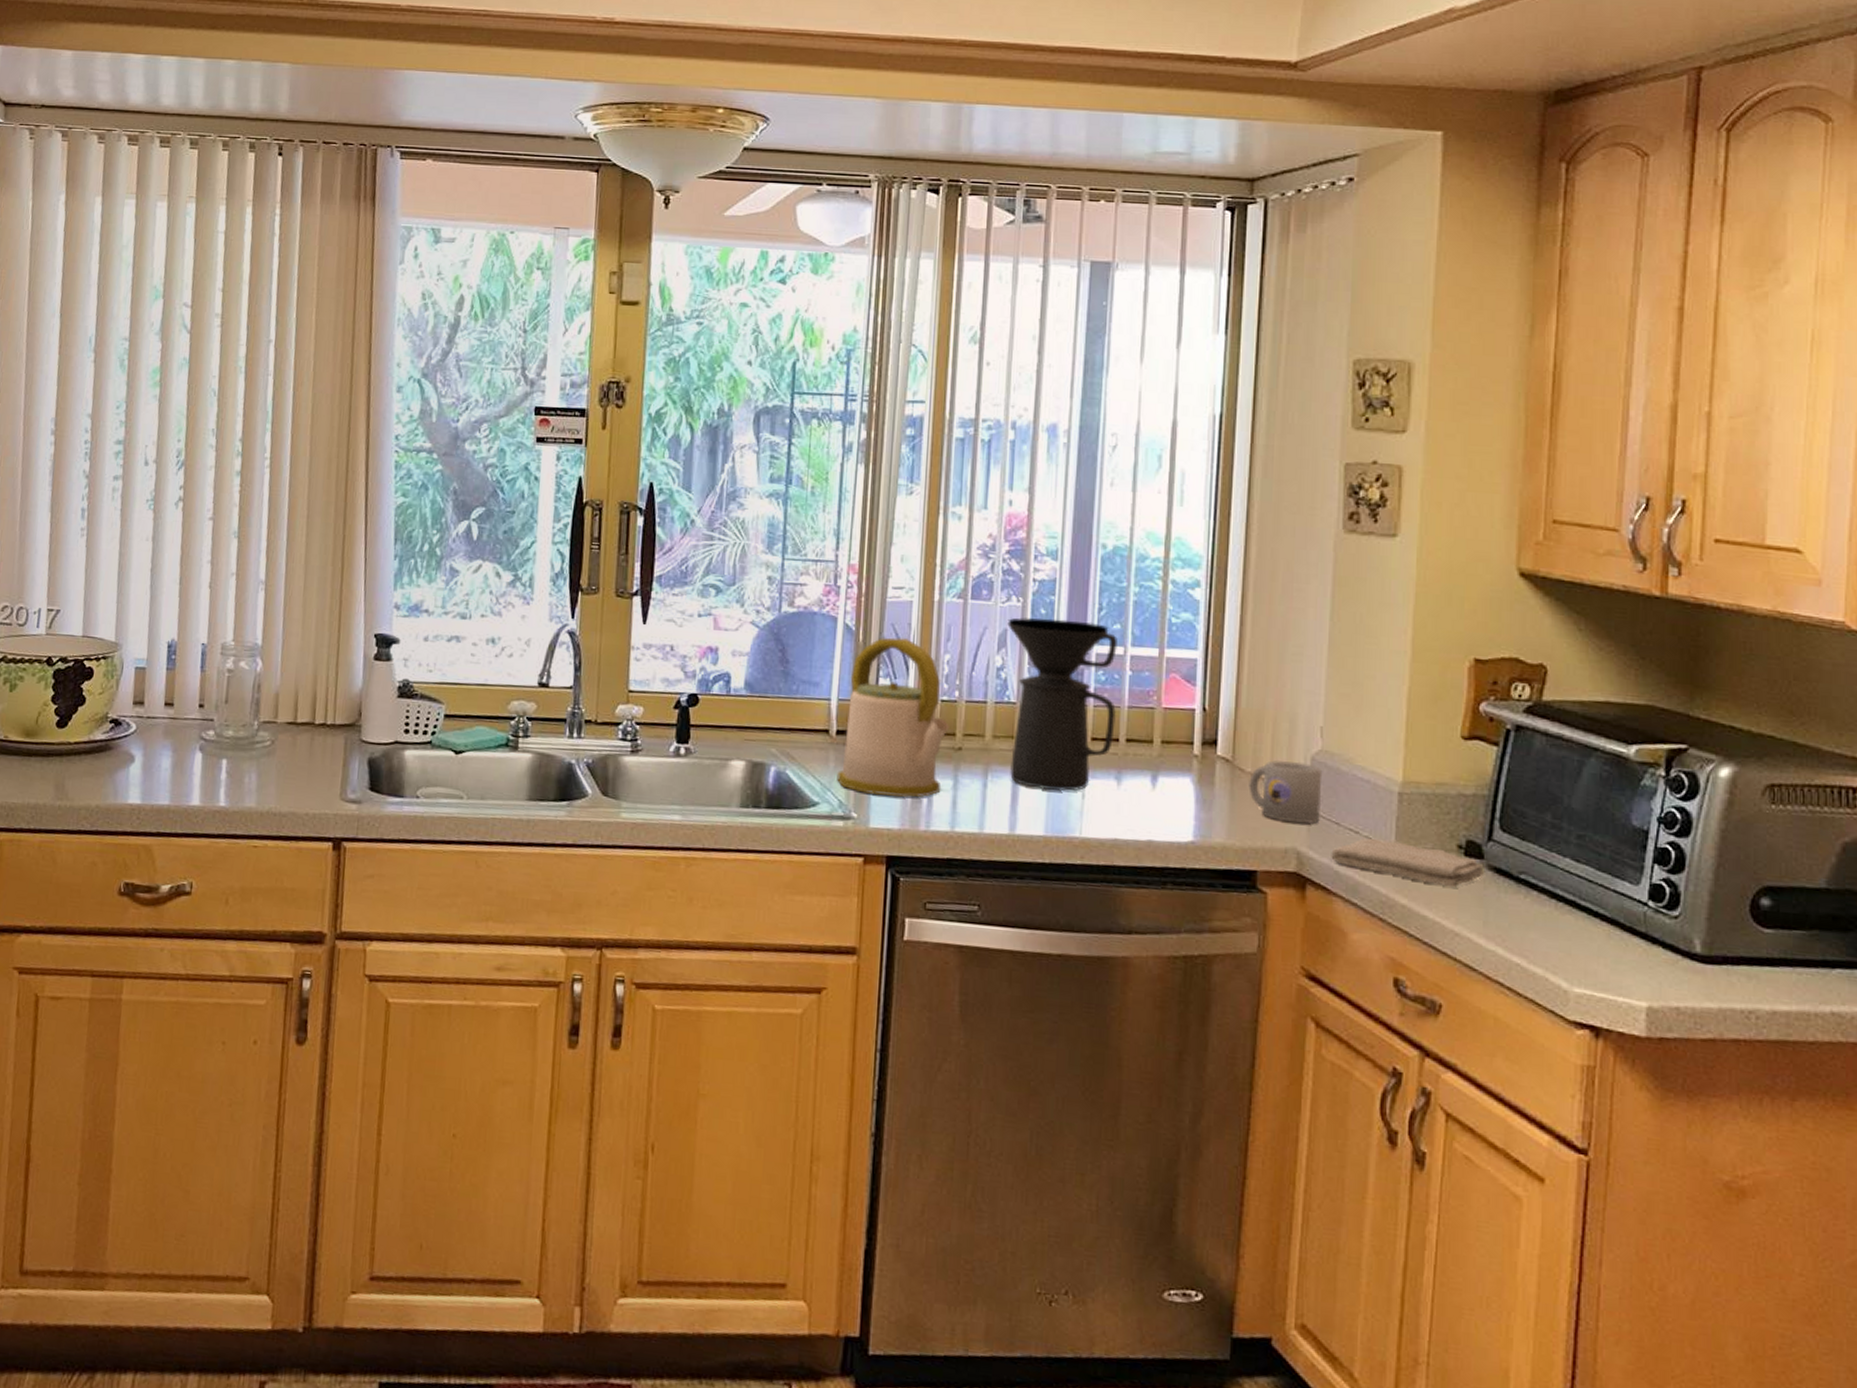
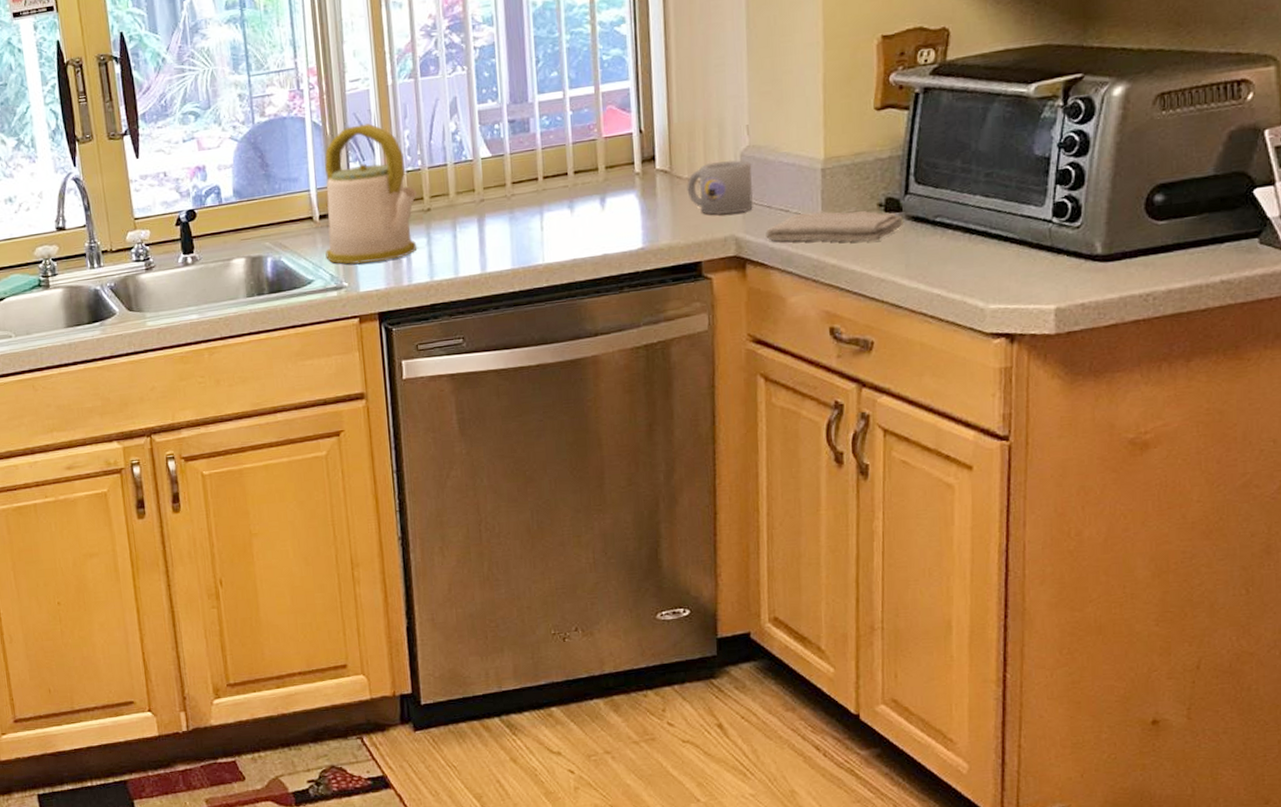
coffee maker: present [1007,617,1117,791] -> none [456,75,563,230]

